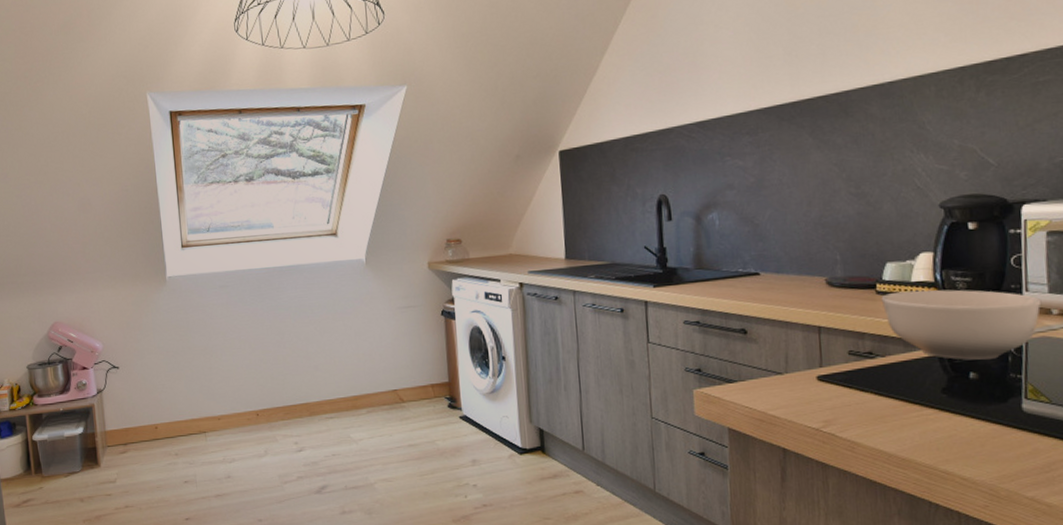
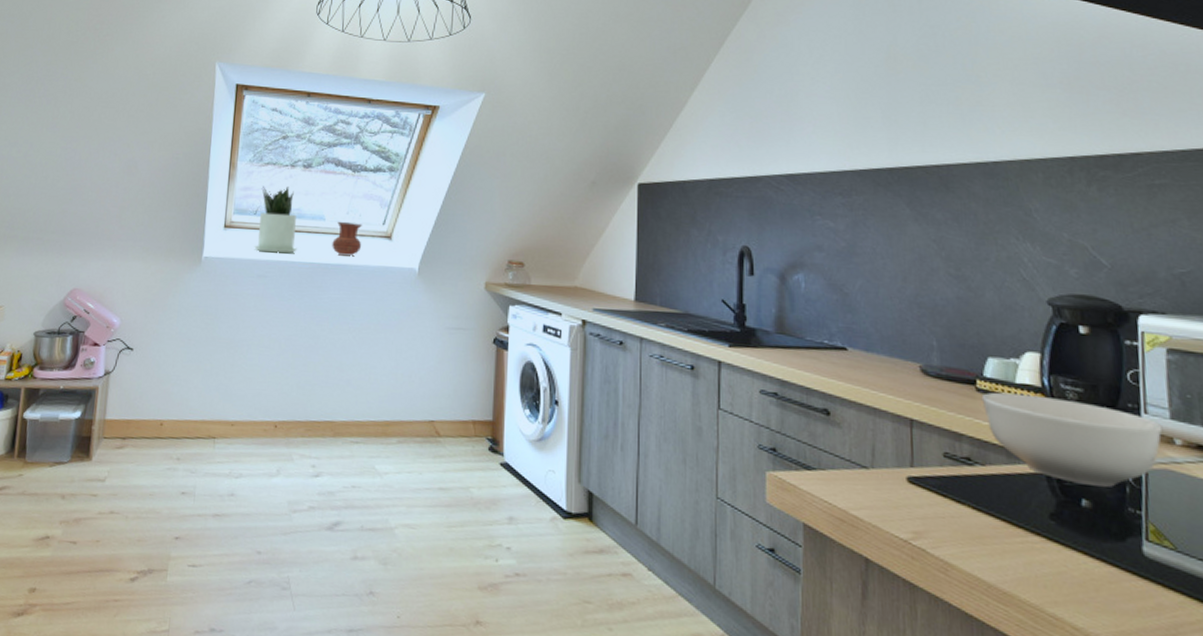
planter: none [210,201,253,265] -> present [254,185,298,254]
ceramic pot: none [283,225,311,258] -> present [332,221,362,256]

